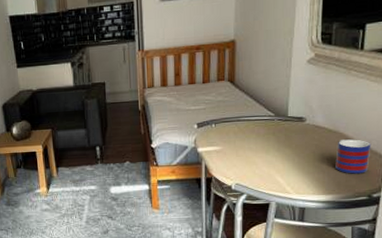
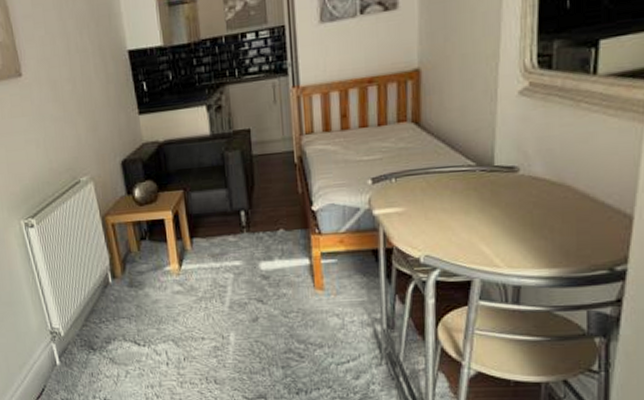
mug: present [335,139,371,174] -> none [561,193,612,240]

